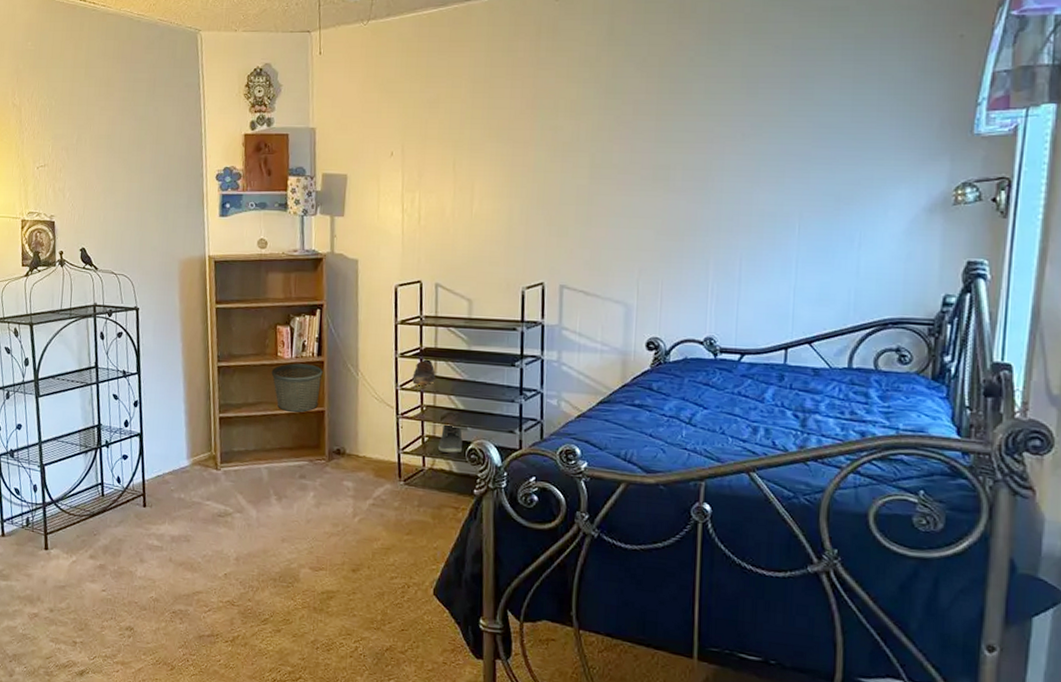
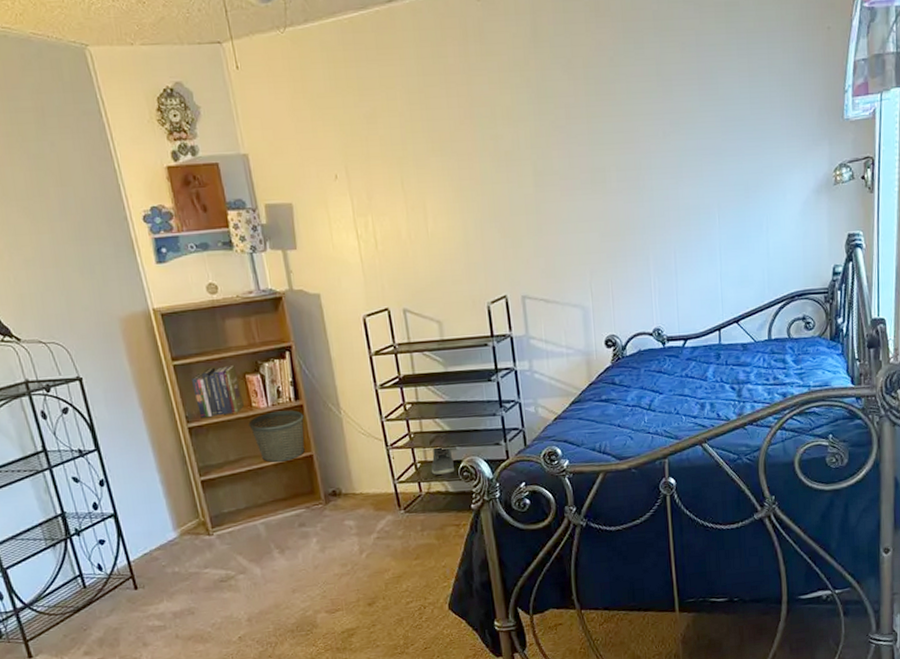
books: none [229,314,271,360] -> present [192,364,244,418]
loafer: present [412,359,436,385] -> none [395,386,418,414]

